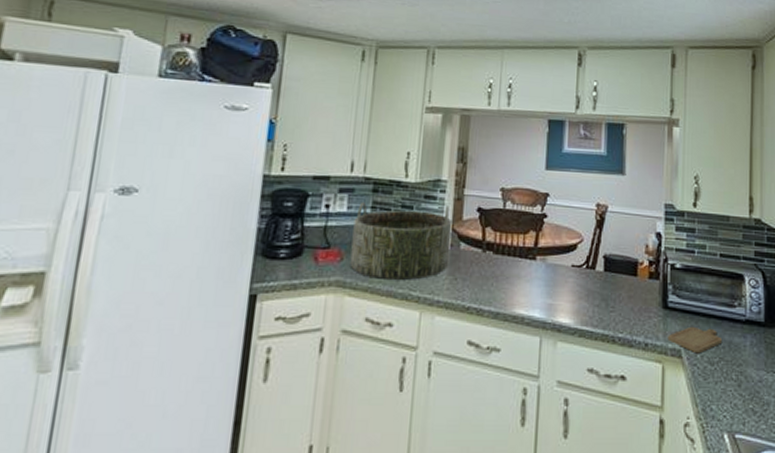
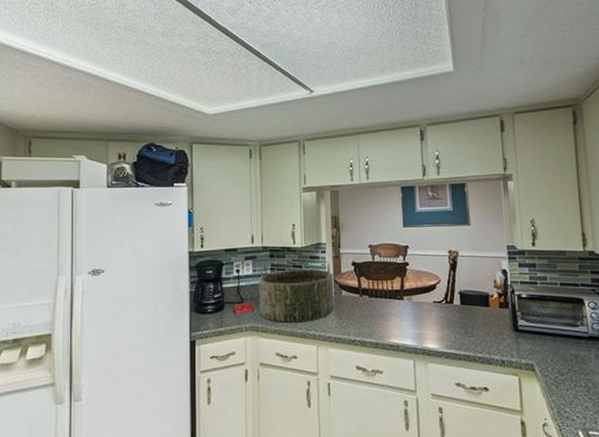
chopping board: present [667,326,723,354] -> none [520,344,570,367]

